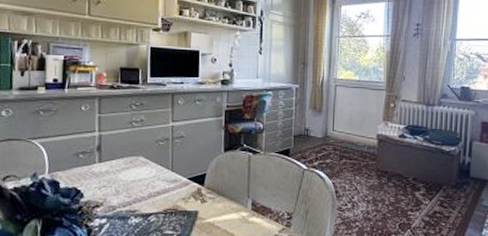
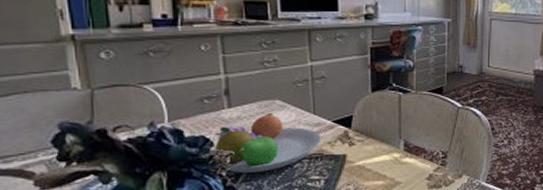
fruit bowl: none [81,169,177,225] -> present [211,113,321,173]

